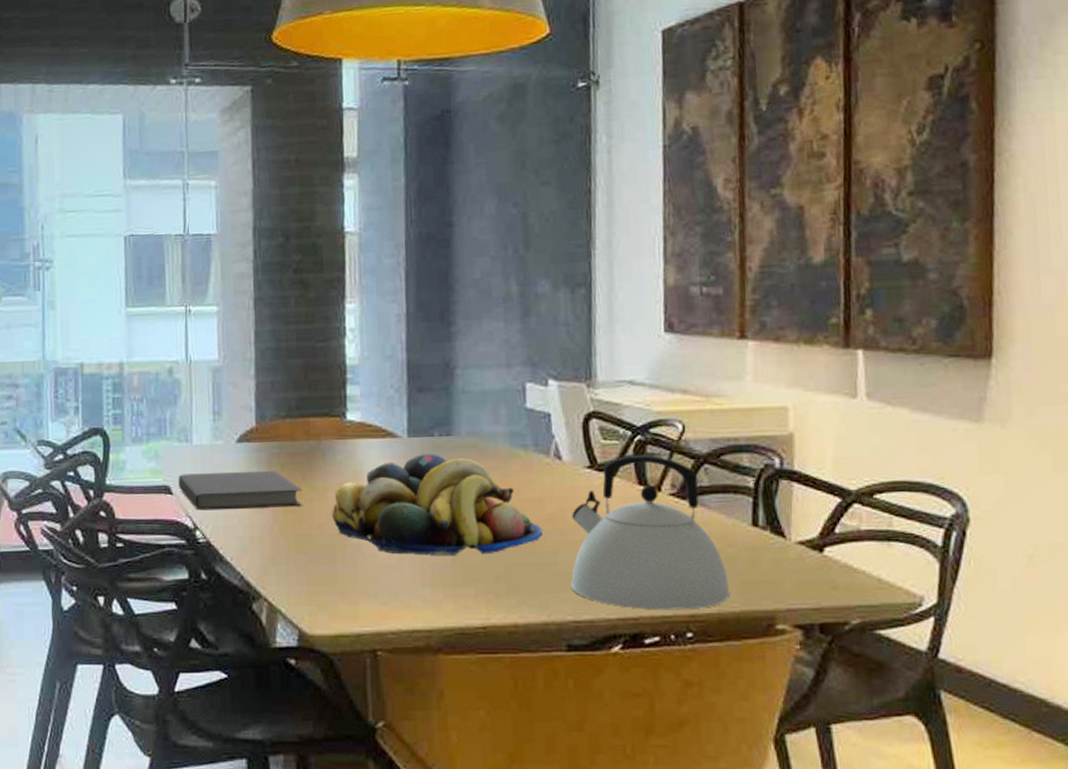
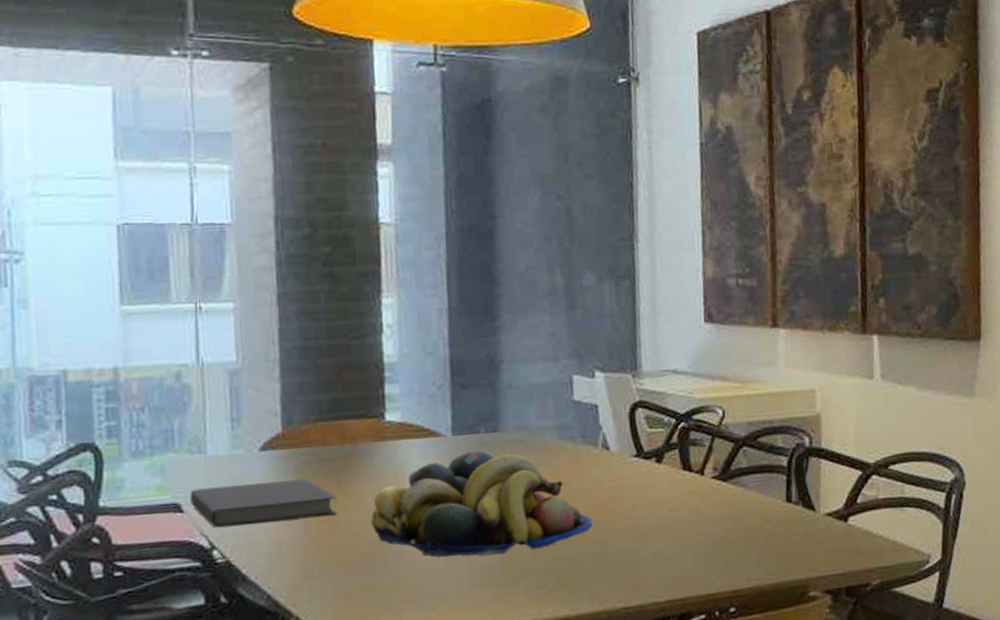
kettle: present [571,455,730,610] -> none [620,441,768,590]

